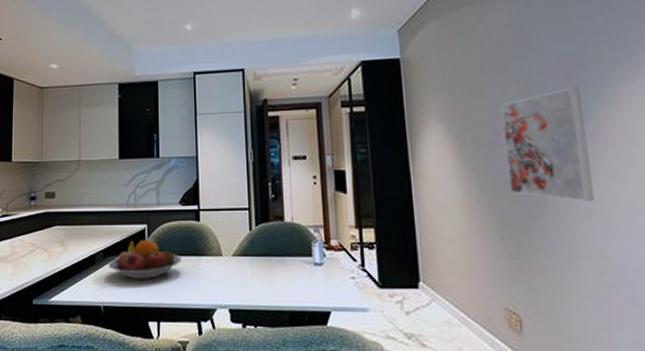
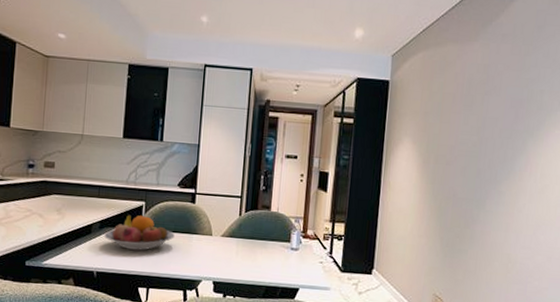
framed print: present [500,87,594,201] -> none [455,125,521,218]

